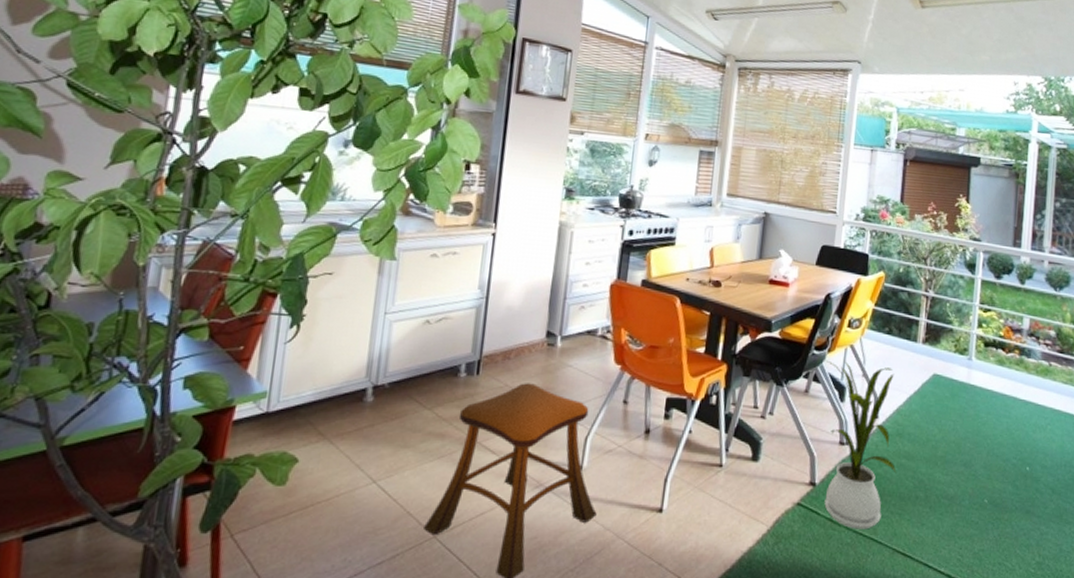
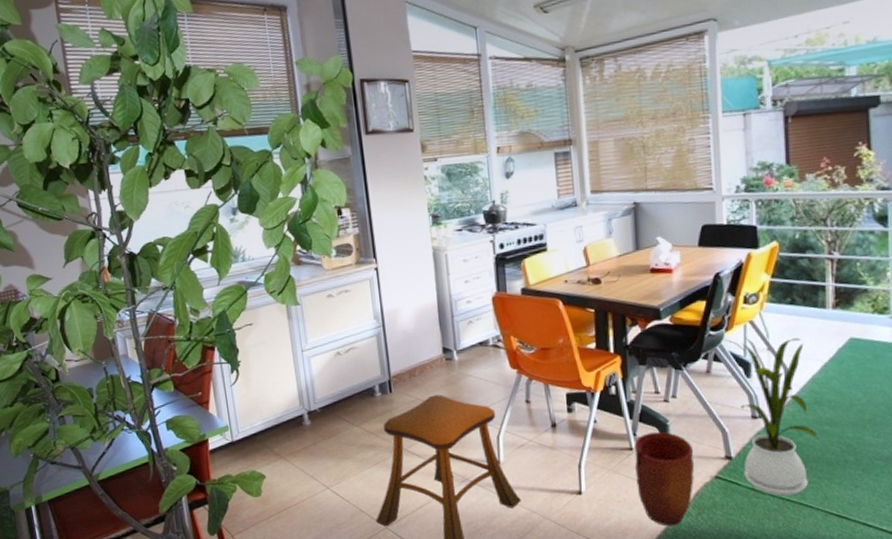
vase: none [720,449,781,555] -> present [634,431,695,526]

